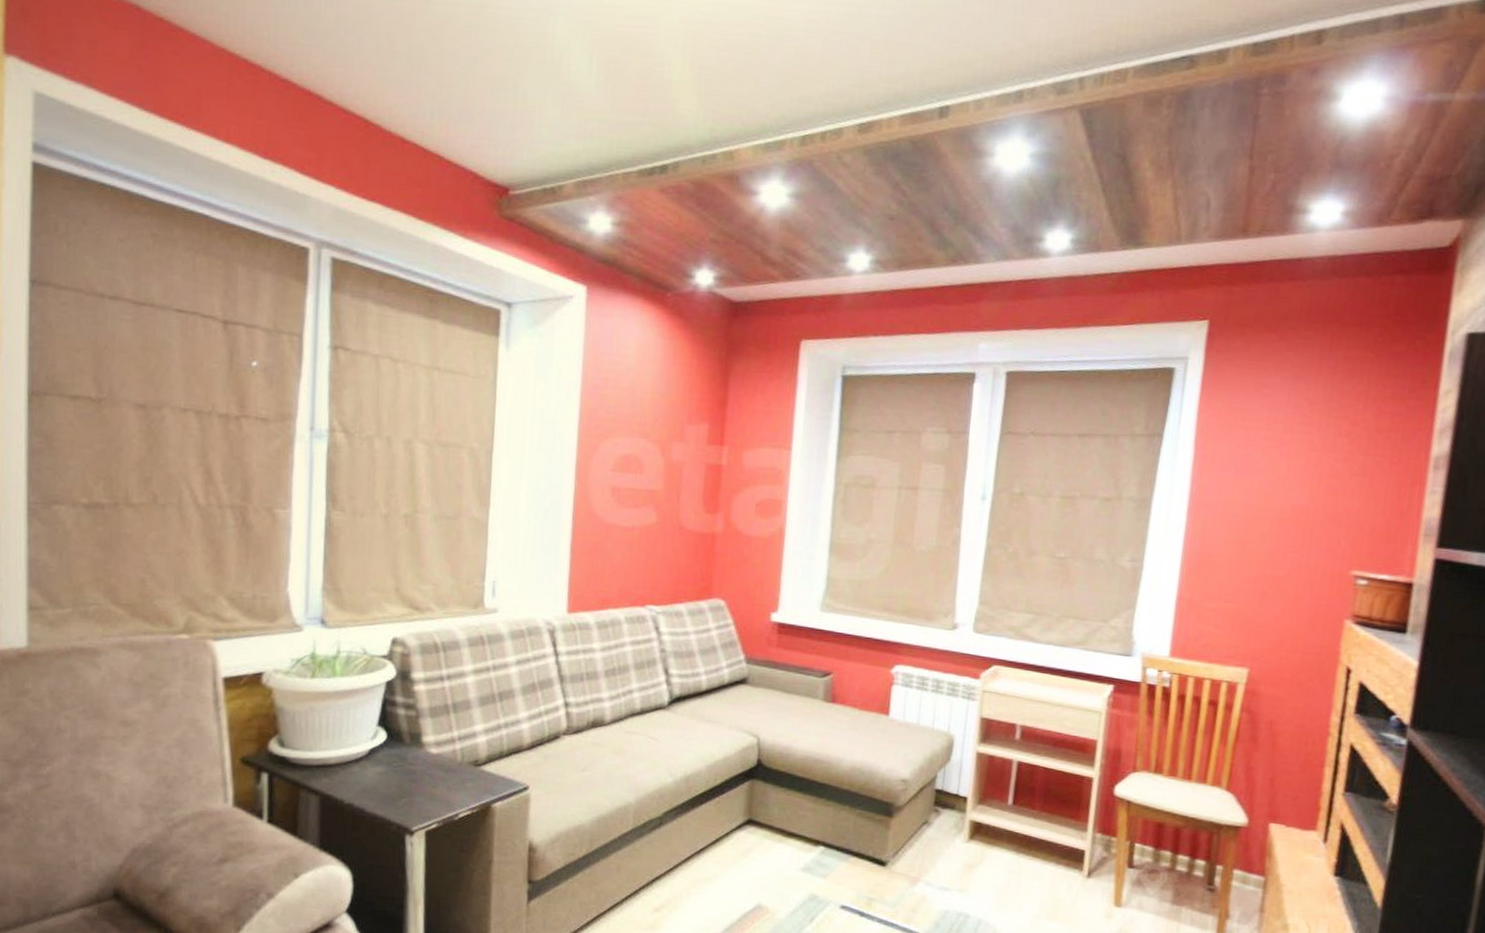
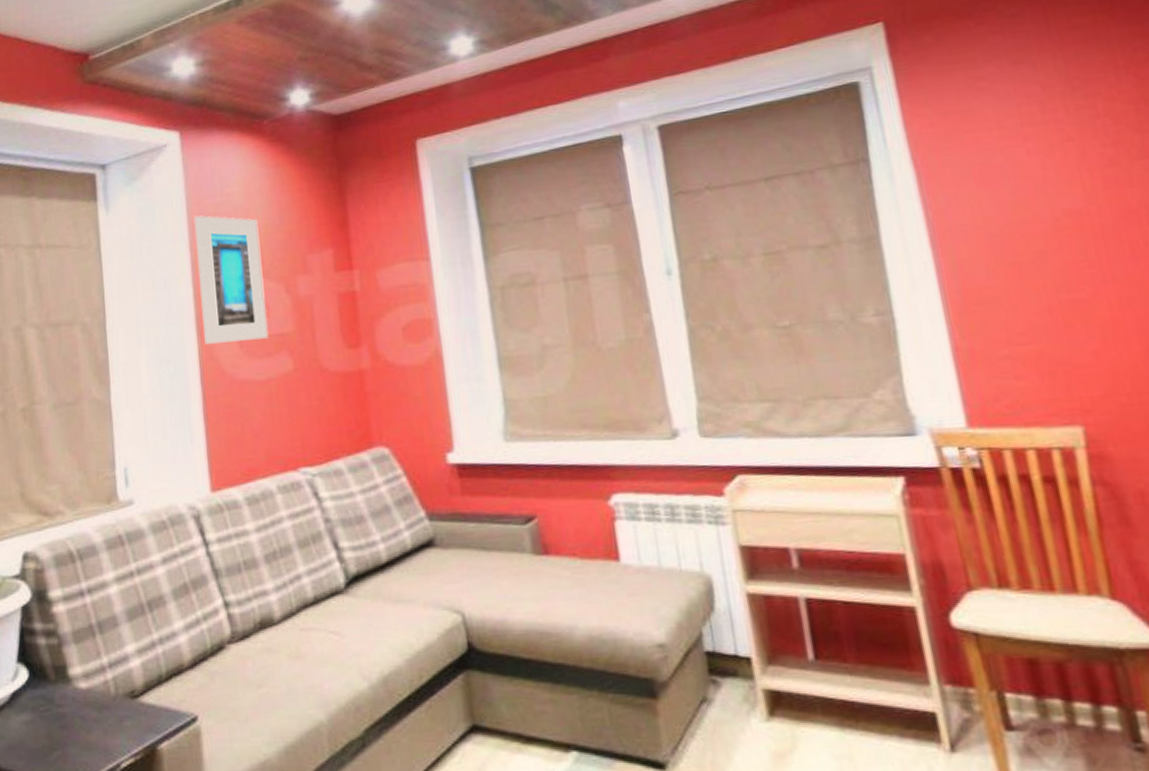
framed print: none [581,370,646,492] -> present [194,215,269,344]

